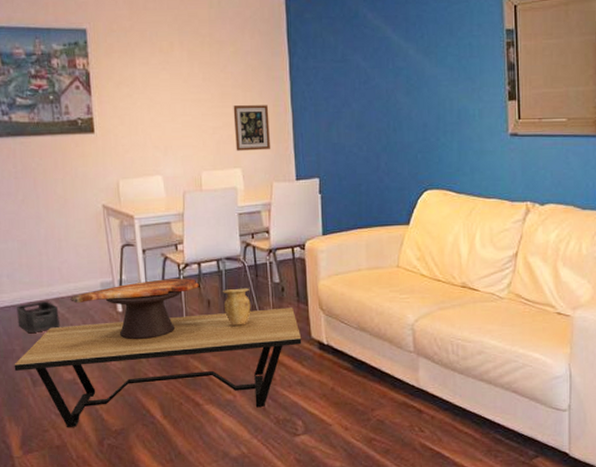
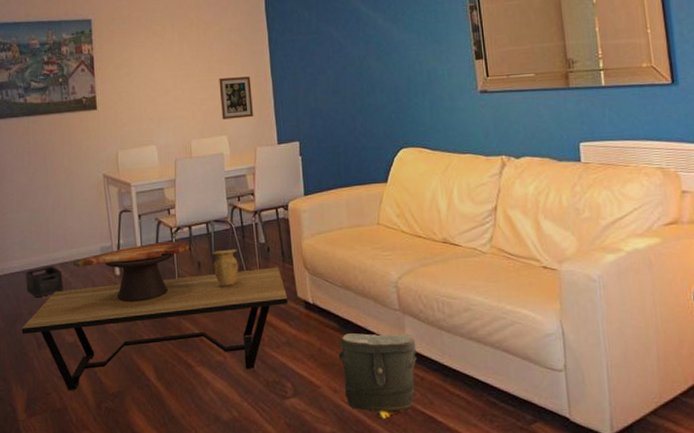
bag: none [349,374,429,455] -> present [336,333,417,419]

